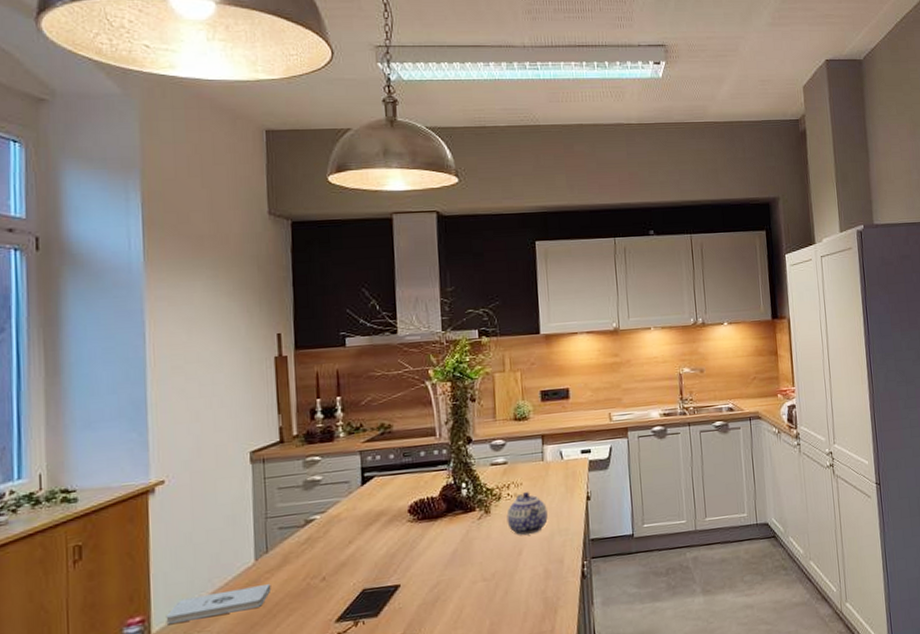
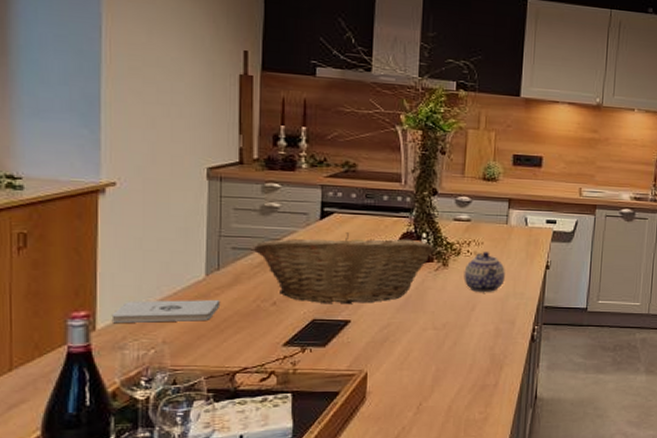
fruit basket: none [300,491,475,572] -> present [254,232,434,305]

